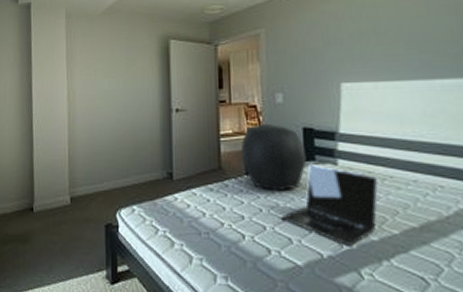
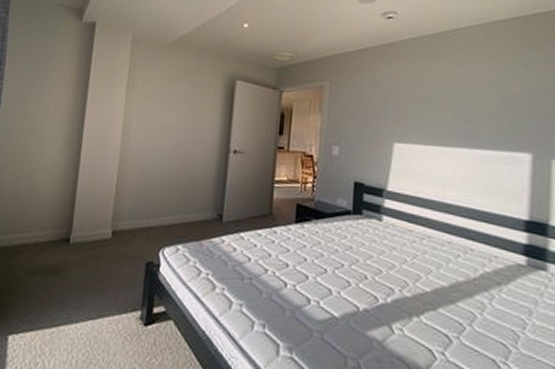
decorative stone: present [240,124,307,192] -> none [292,174,354,242]
laptop: present [281,163,379,247] -> none [324,217,417,302]

